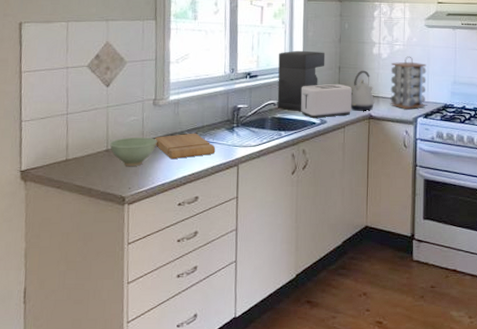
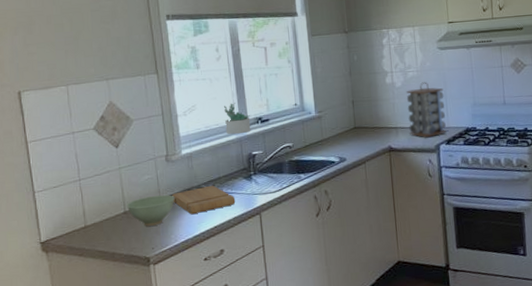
succulent plant: none [215,56,240,87] -> present [224,103,251,135]
coffee maker: present [277,50,326,111] -> none [288,87,338,152]
toaster: present [301,83,352,118] -> none [316,118,370,157]
kettle: present [350,70,375,111] -> none [368,101,394,145]

